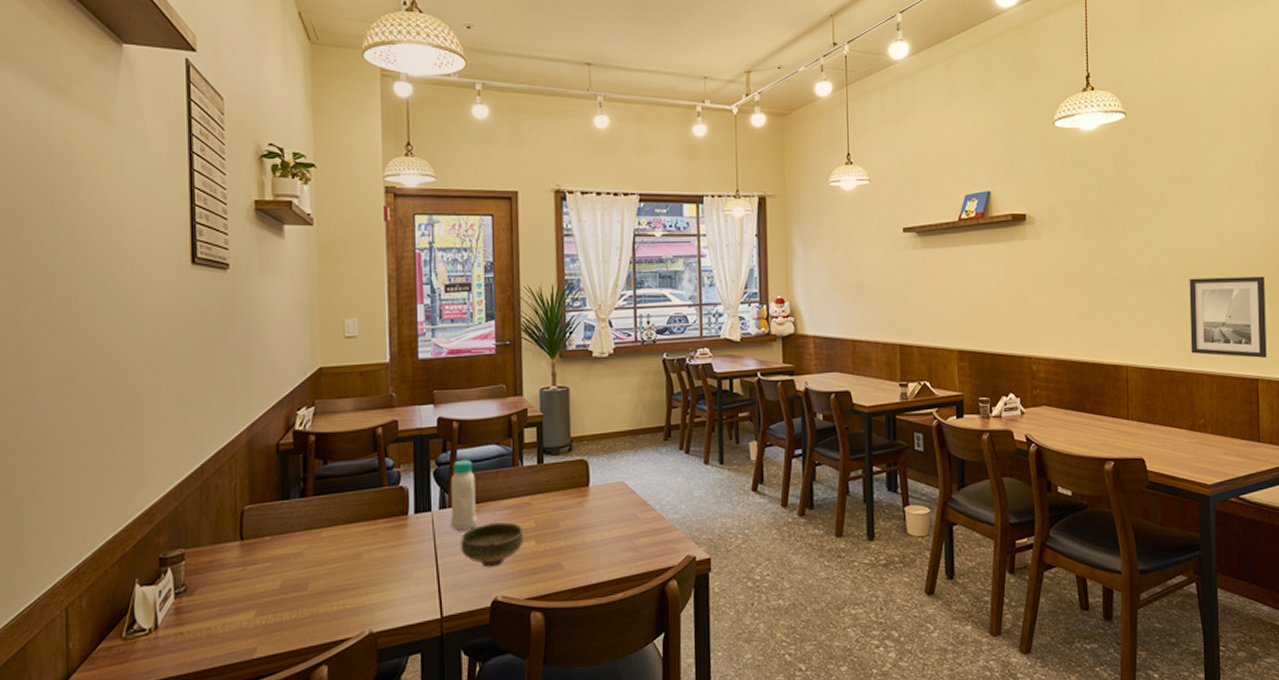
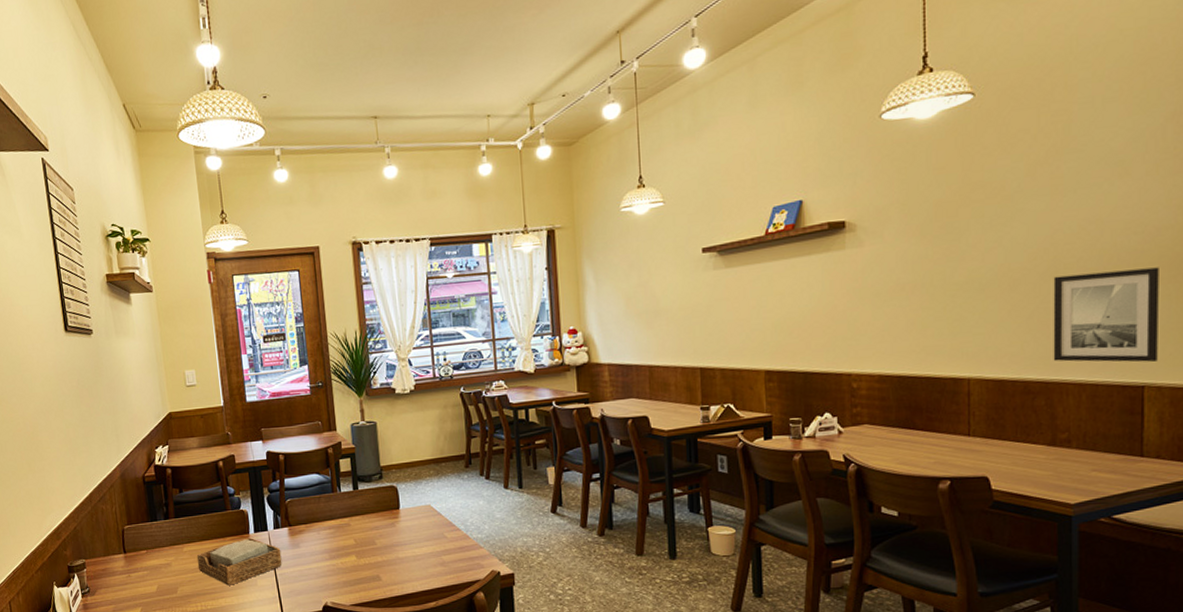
napkin holder: none [338,519,446,579] -> present [196,537,282,586]
bottle: present [450,460,478,531] -> none [281,487,307,547]
bowl: present [461,522,524,568] -> none [293,540,346,578]

